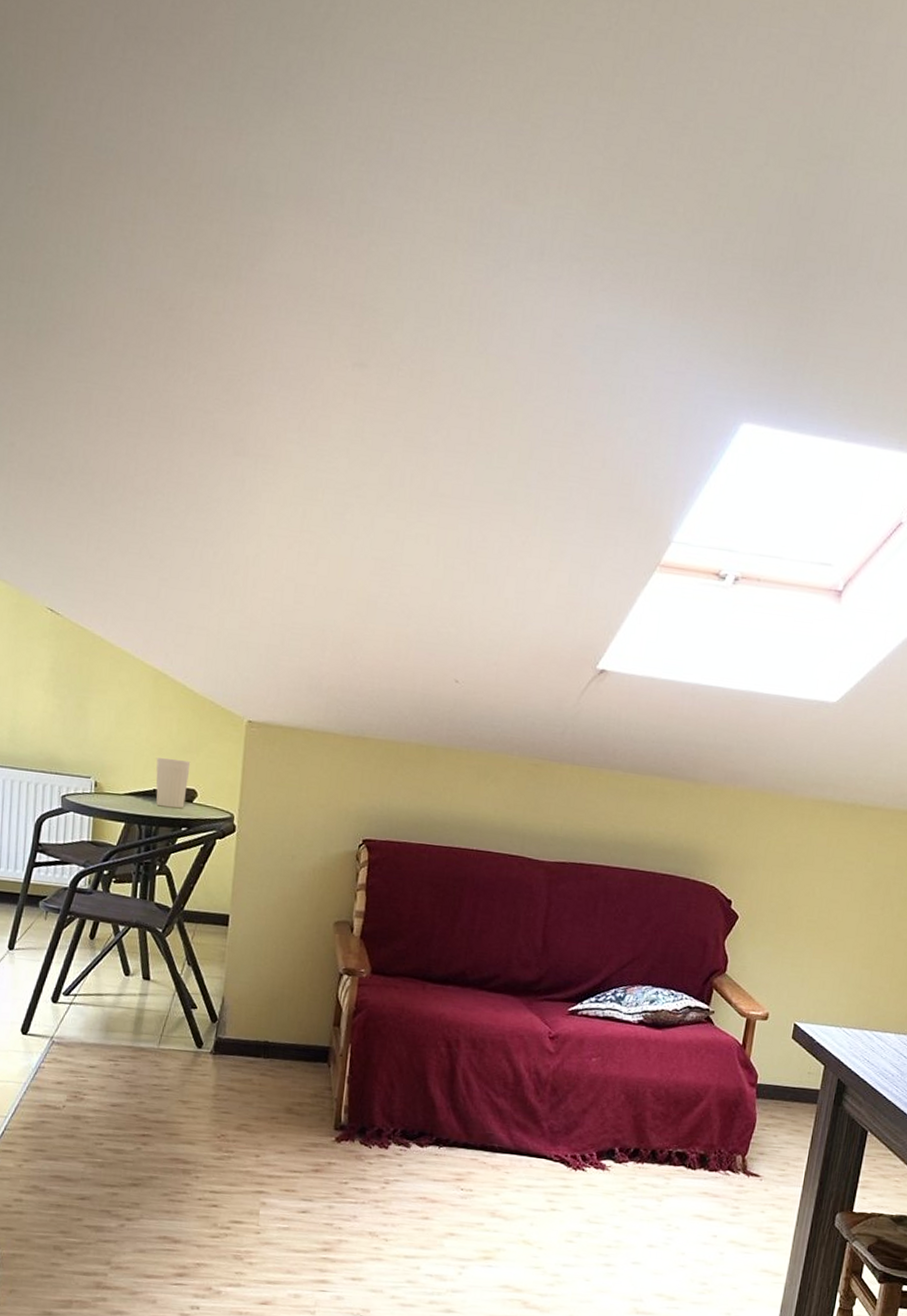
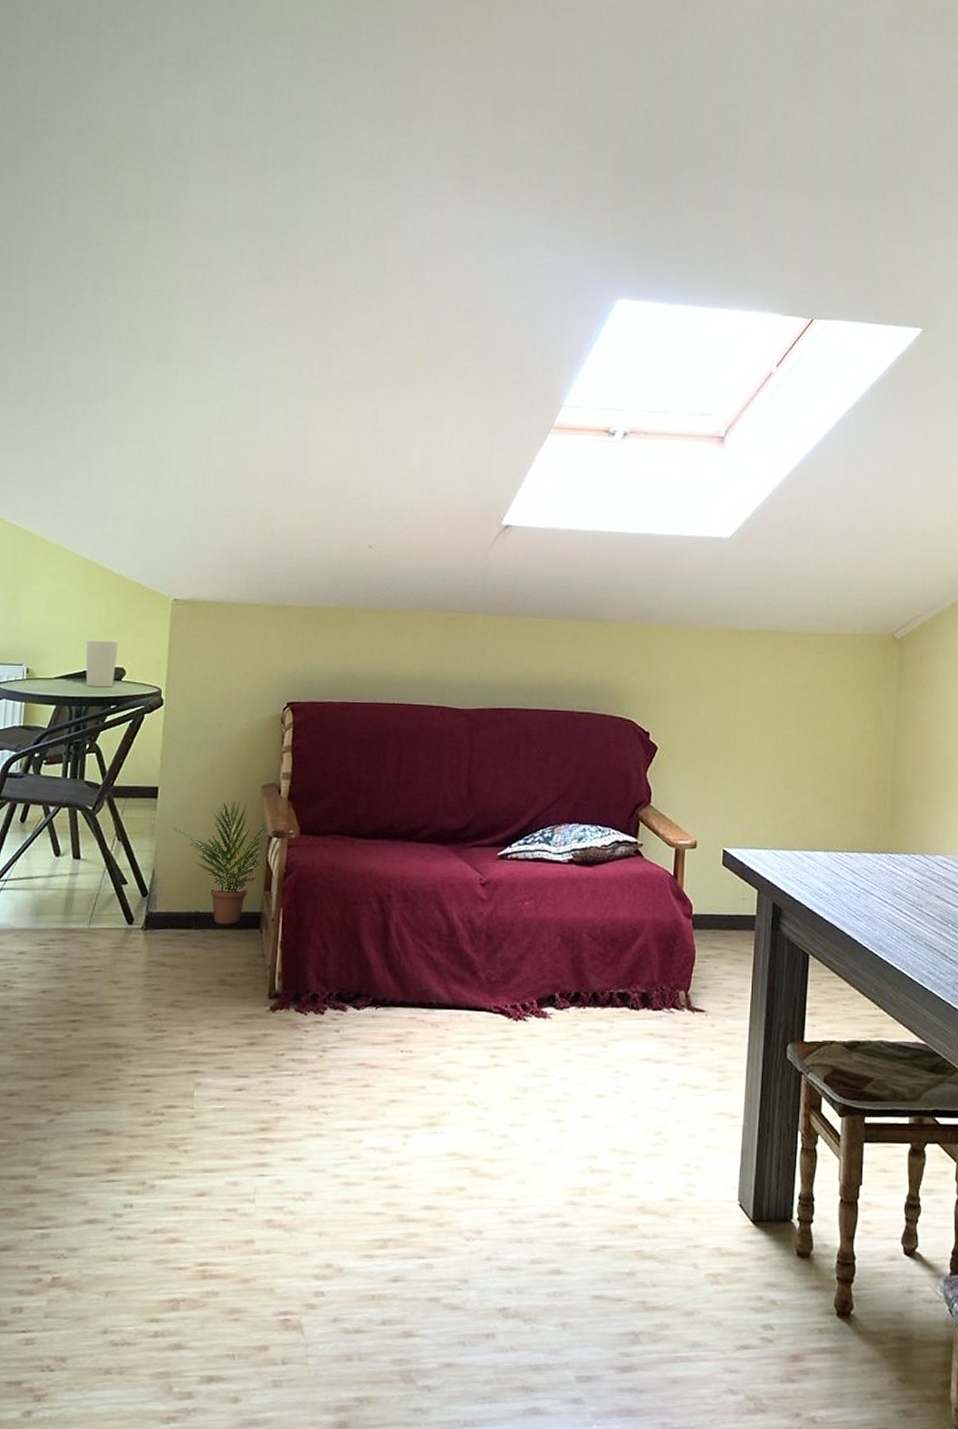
potted plant: none [244,934,342,1057] -> present [174,800,271,925]

